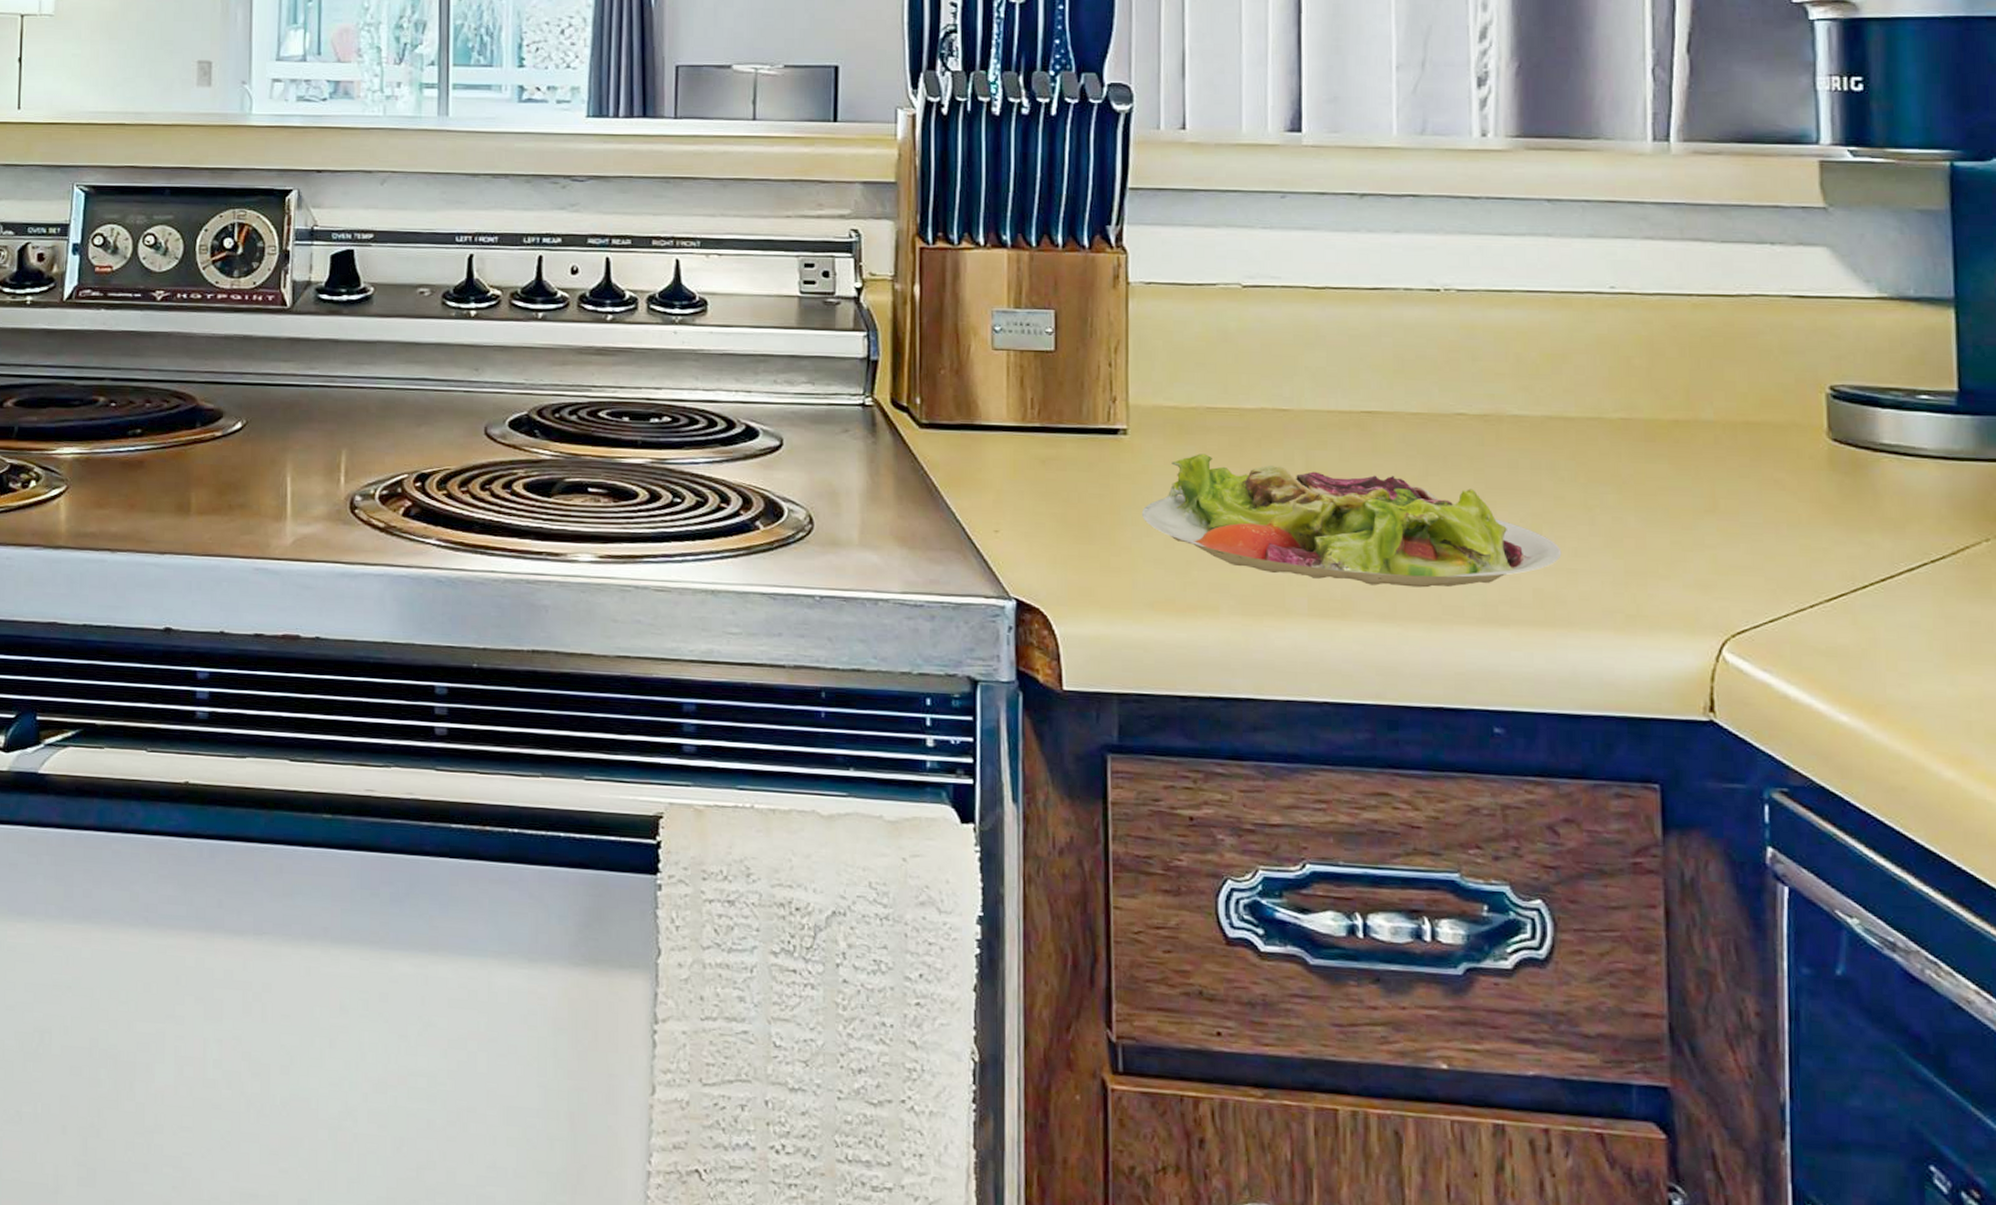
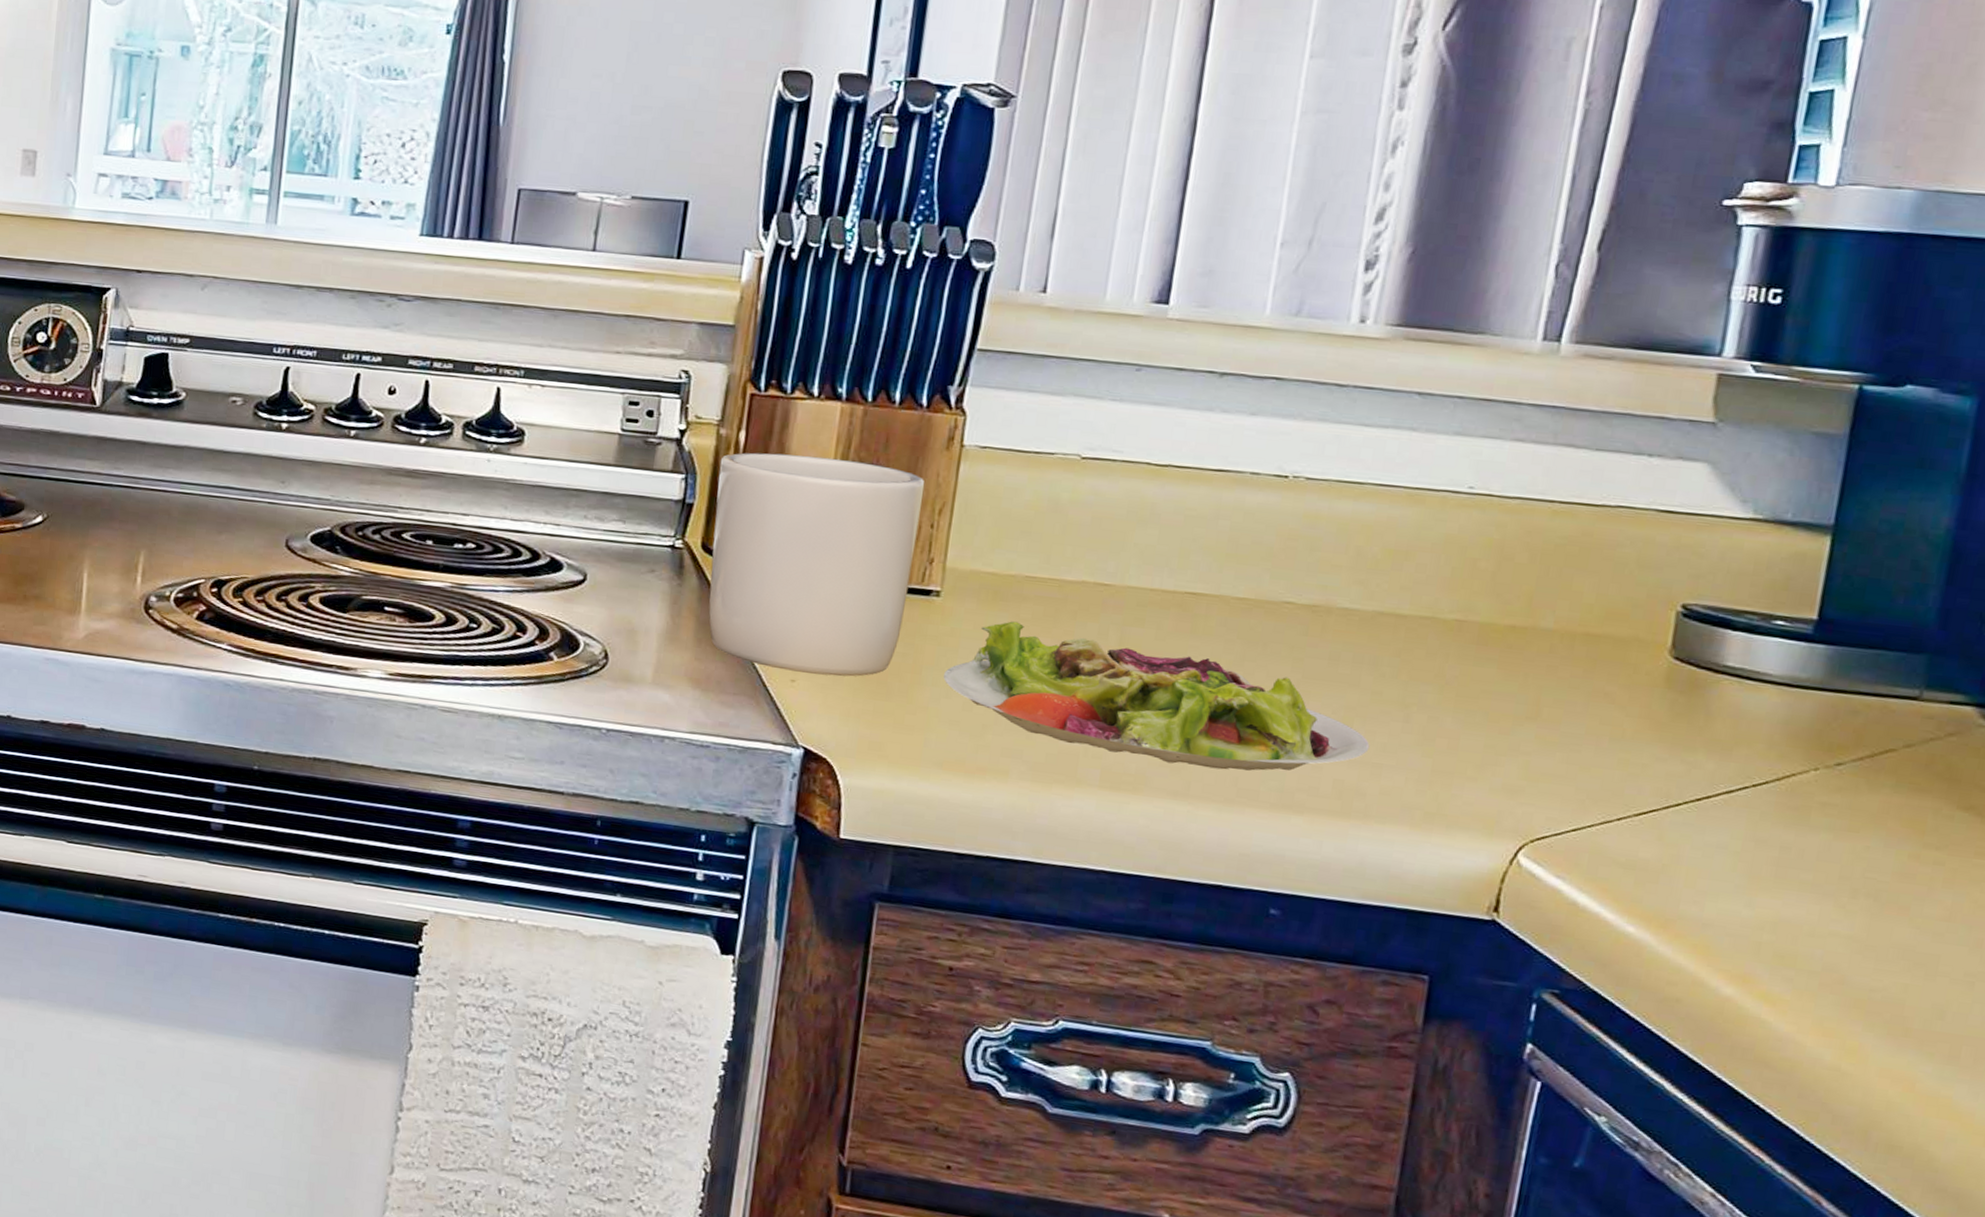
mug: none [899,304,1098,523] -> present [708,452,925,677]

